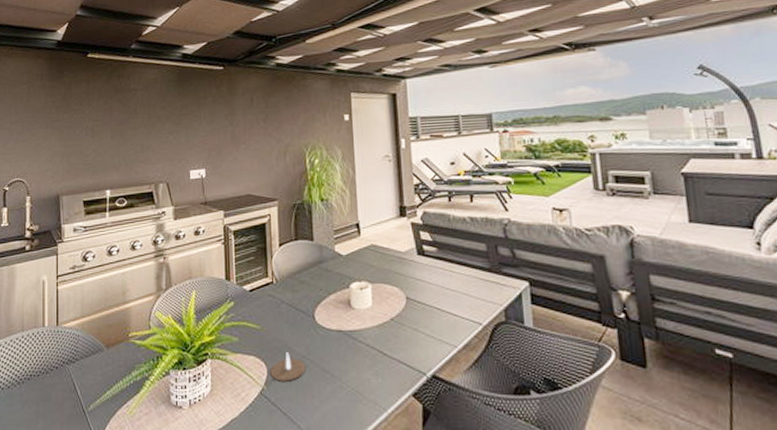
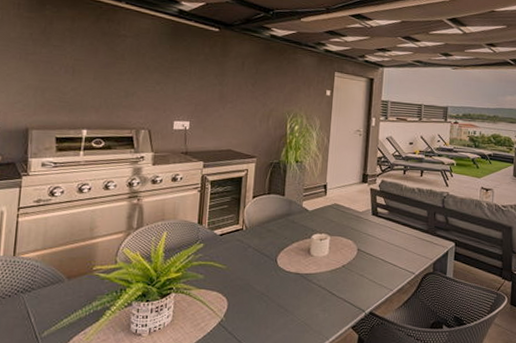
candle: present [270,352,307,381] -> none [230,290,265,314]

